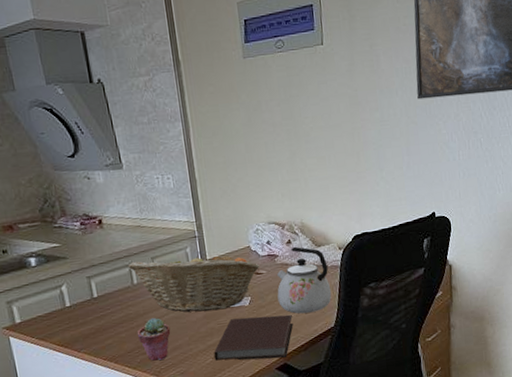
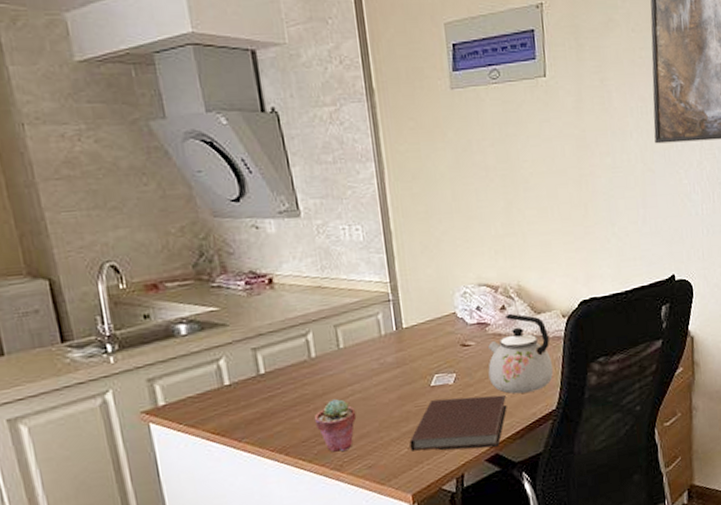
fruit basket: present [127,251,260,312] -> none [304,318,468,392]

